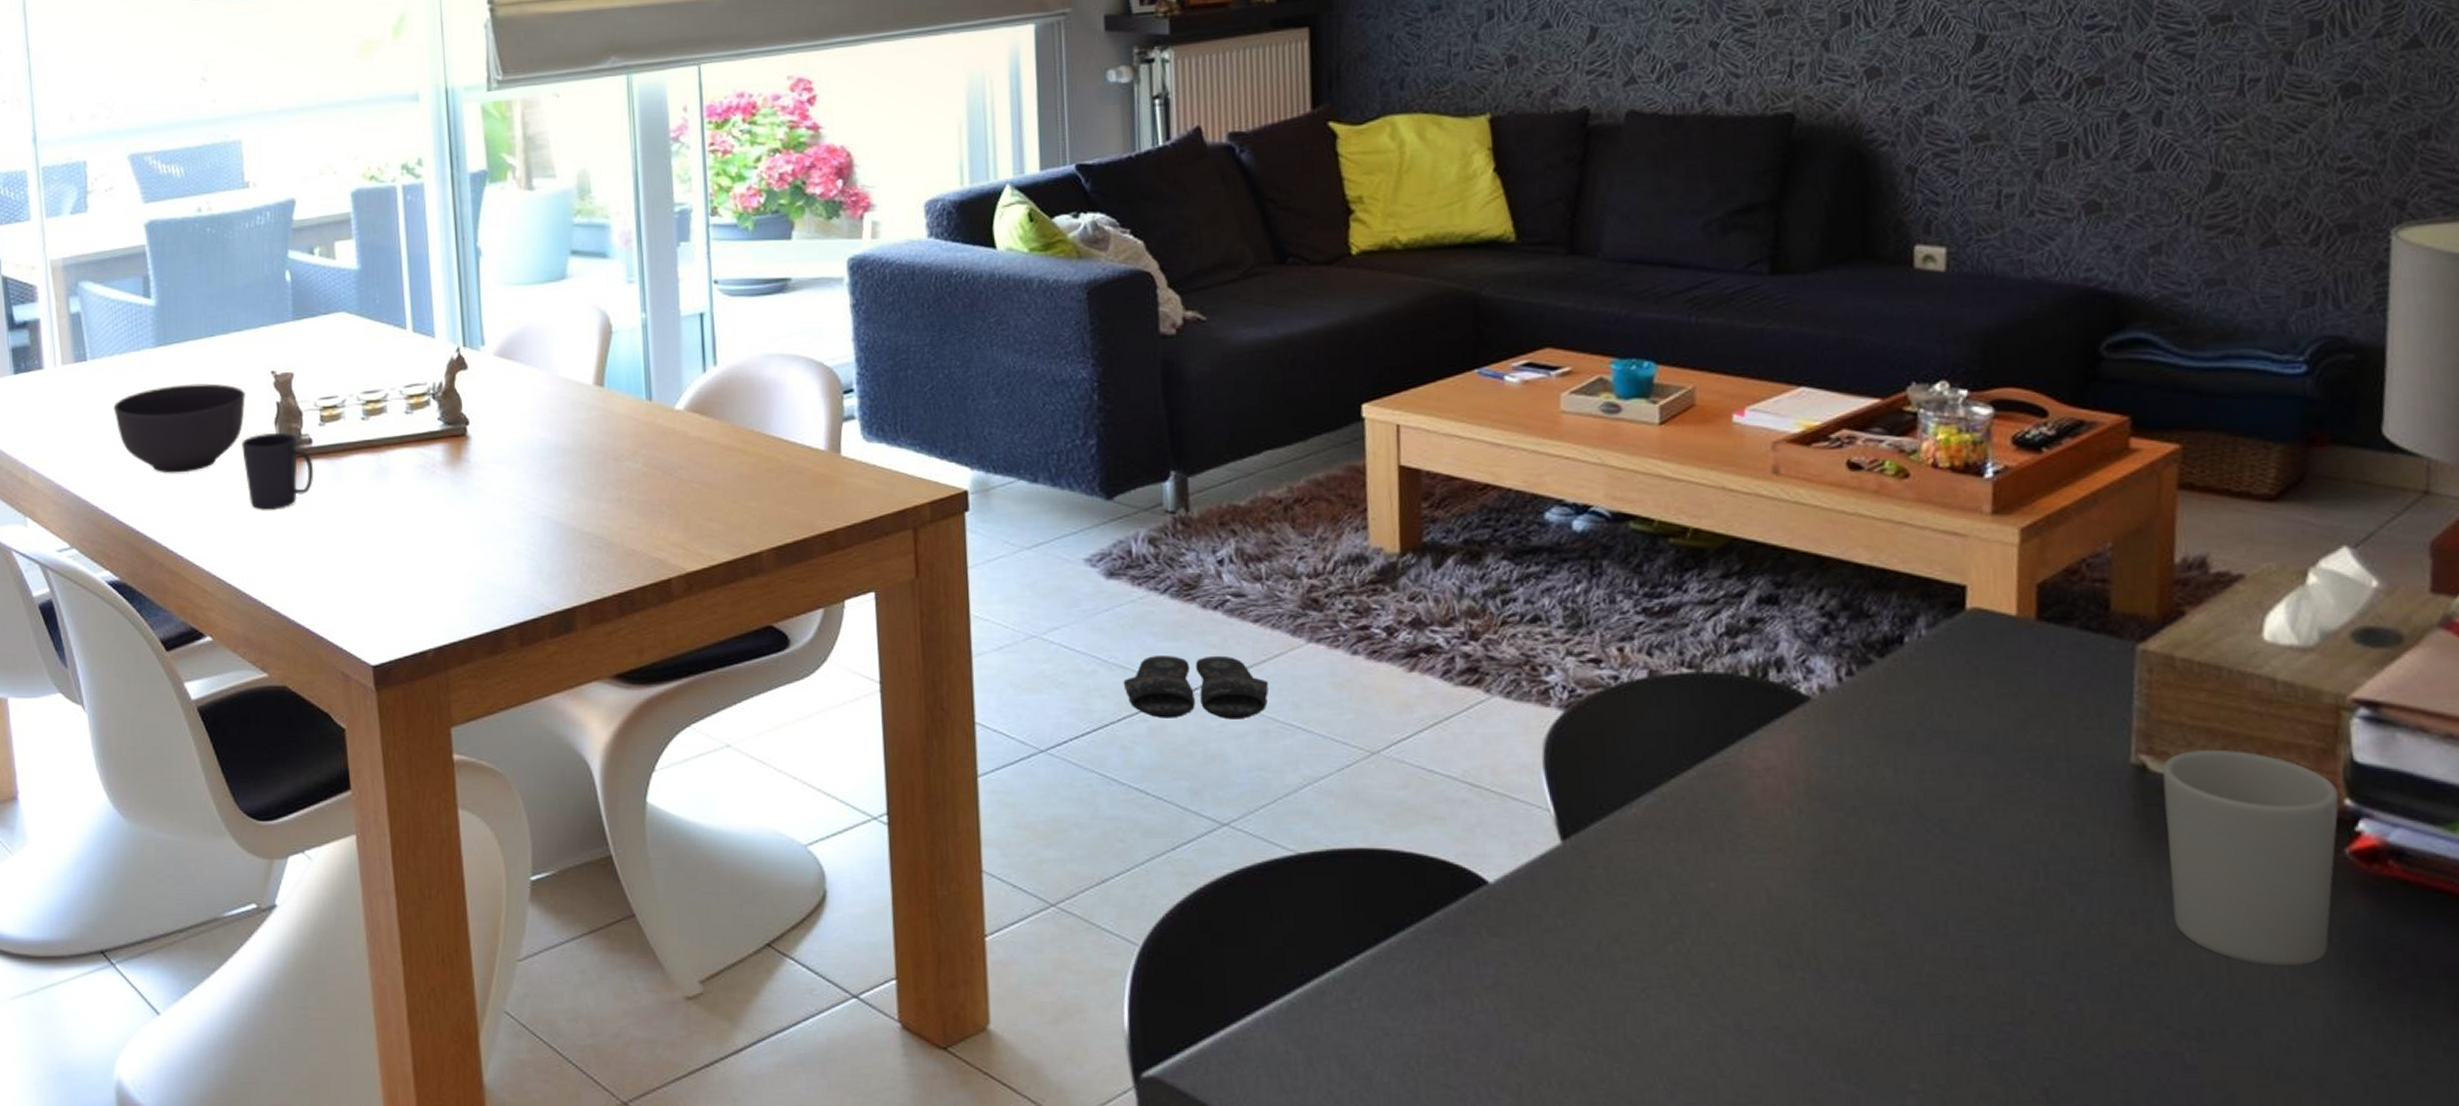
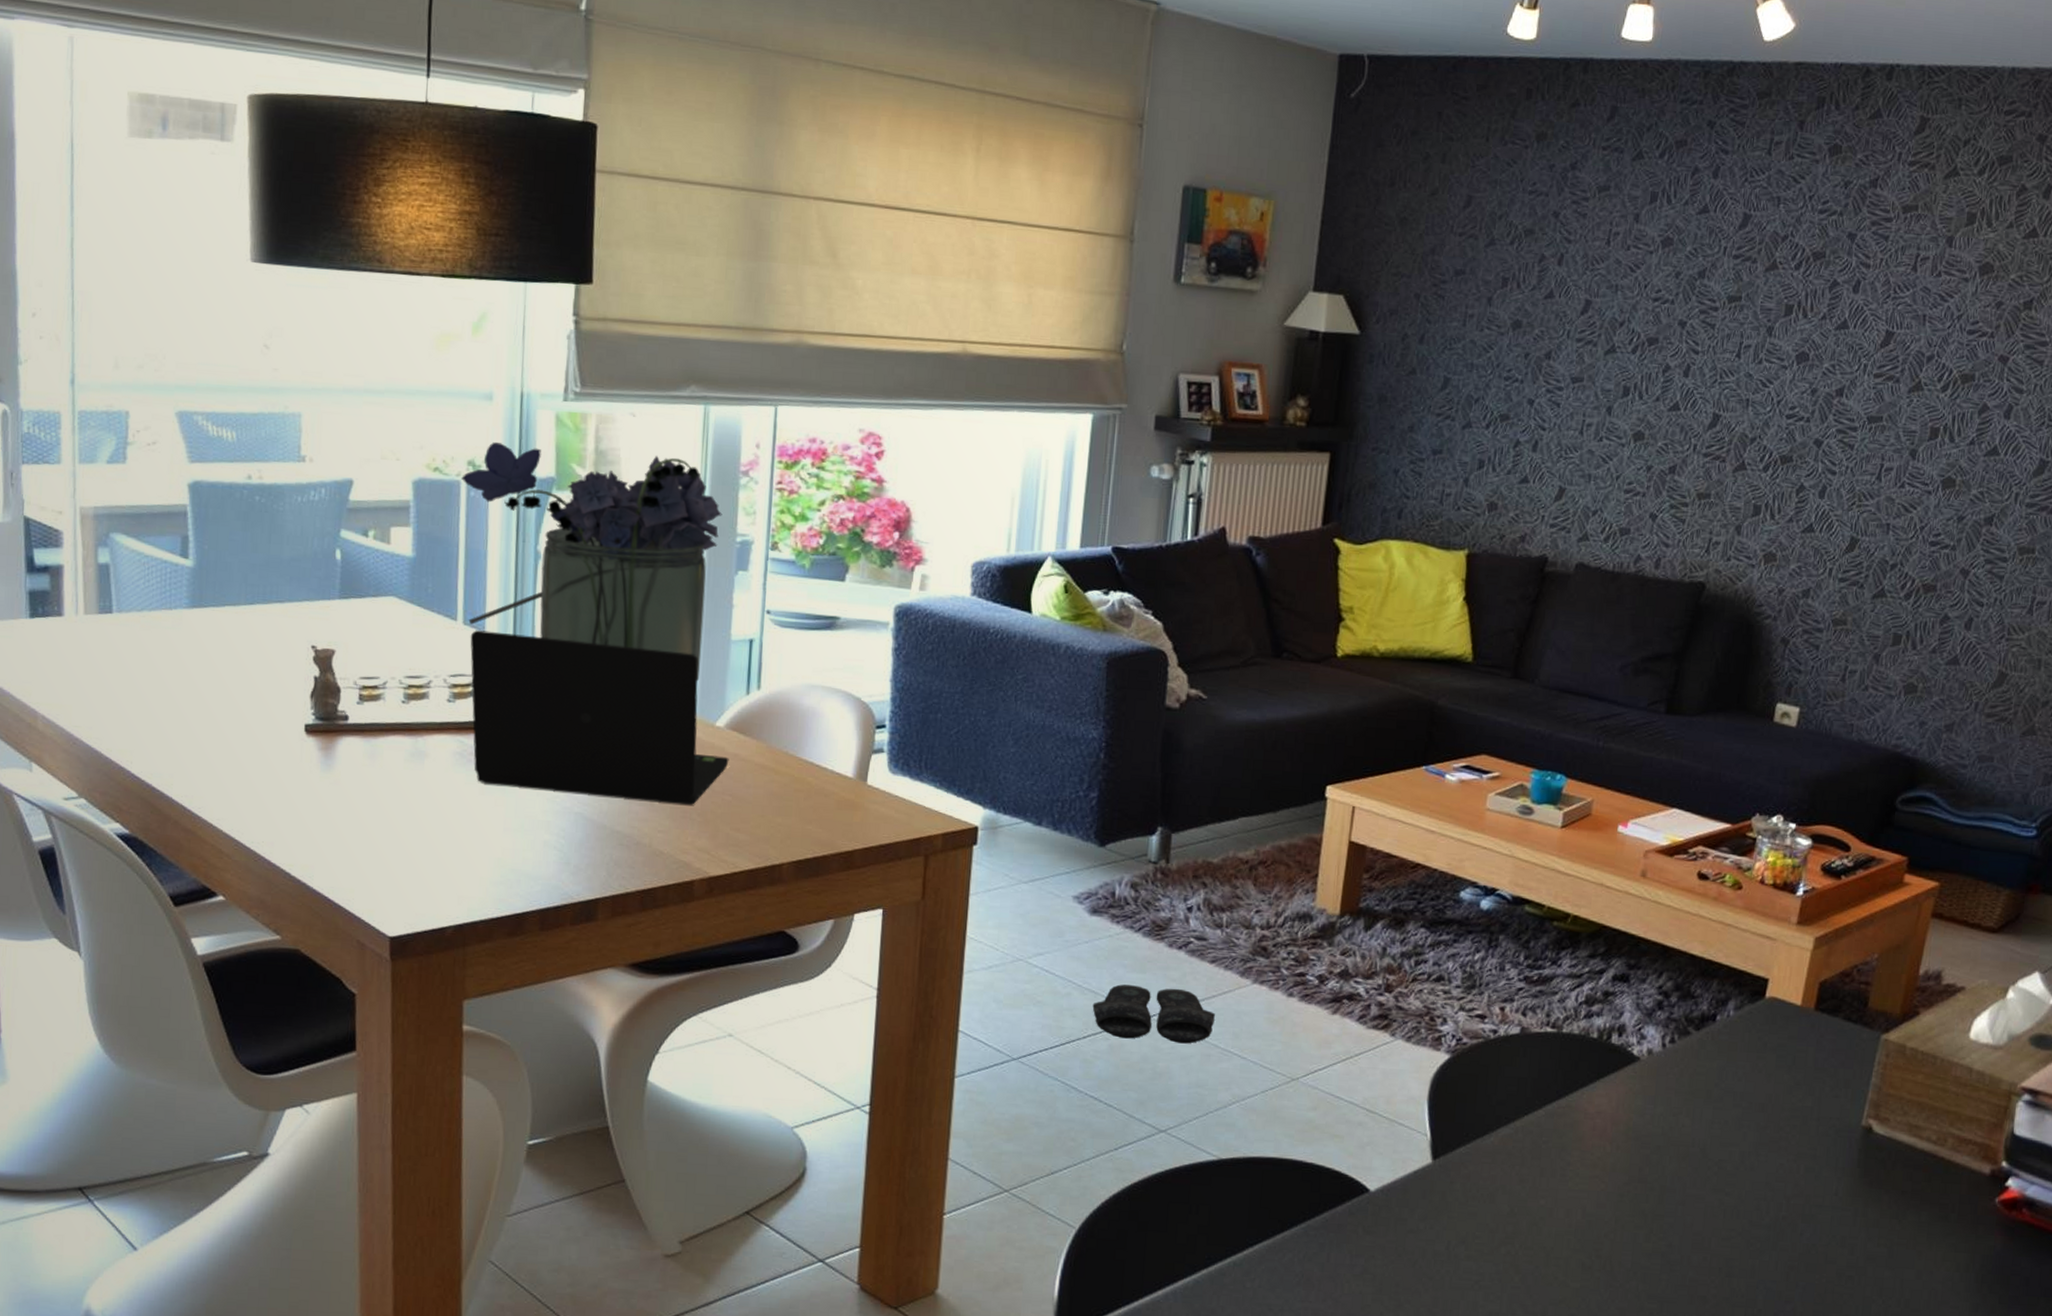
bowl: present [113,383,245,473] -> none [138,648,282,736]
mug: present [242,432,314,510] -> none [273,704,348,780]
flower bouquet: none [397,133,657,363] -> present [461,442,722,681]
laptop: none [420,335,693,497] -> present [470,630,729,805]
mug: present [2162,750,2339,966] -> none [1871,1118,1999,1284]

